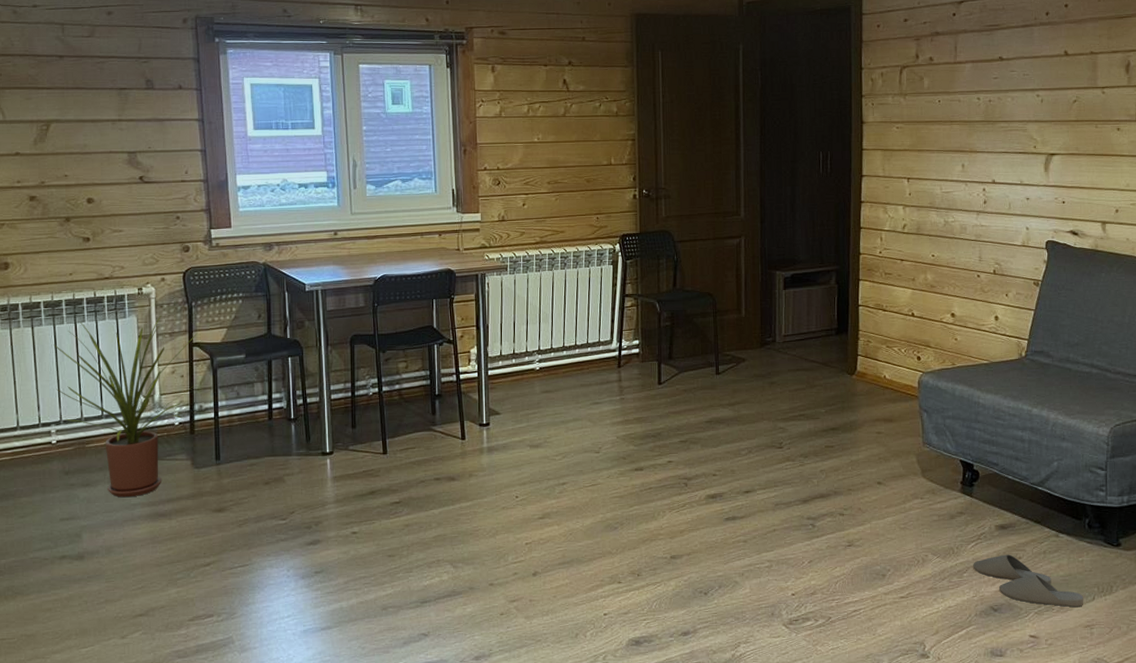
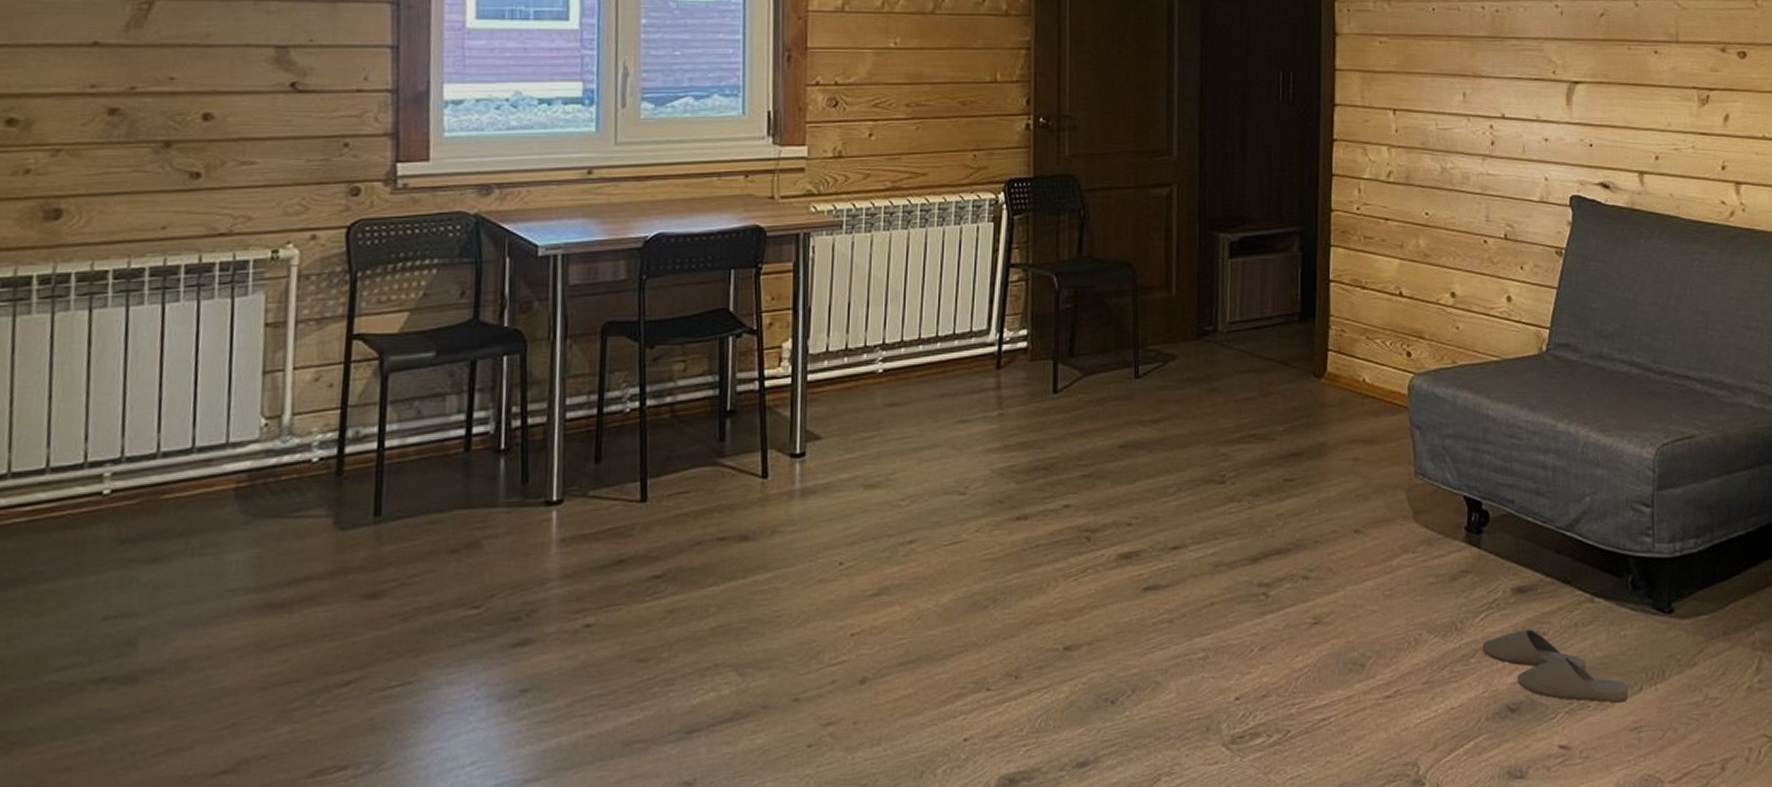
house plant: present [53,315,197,498] -> none [119,291,362,580]

